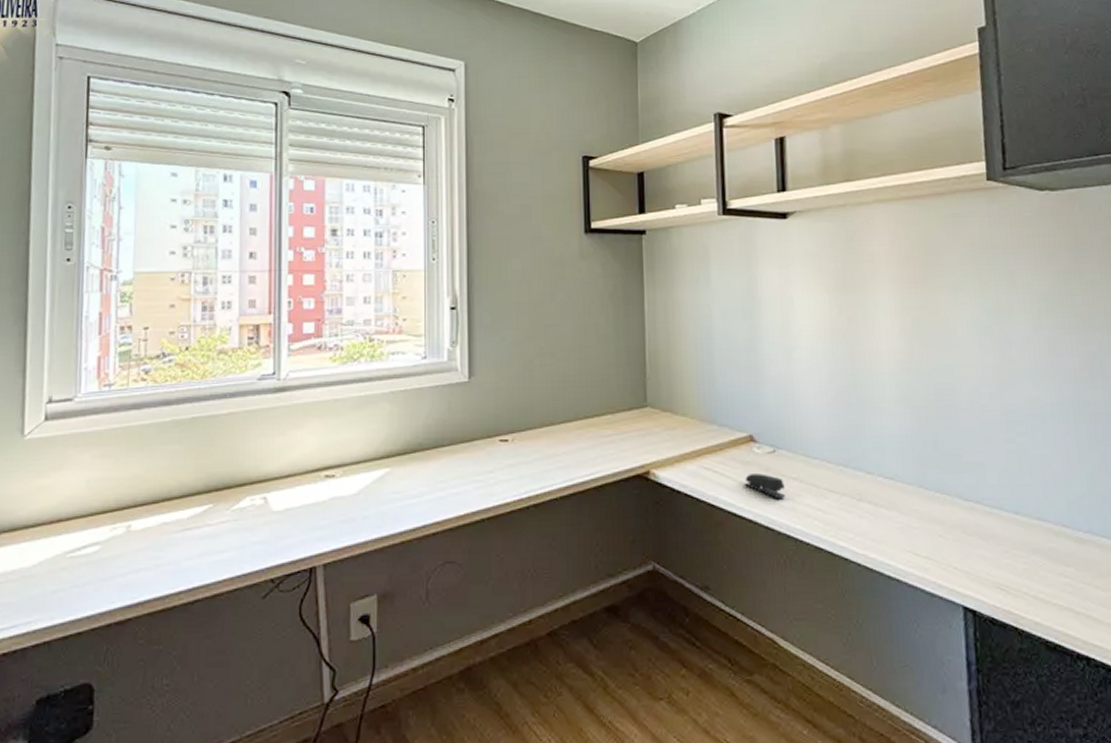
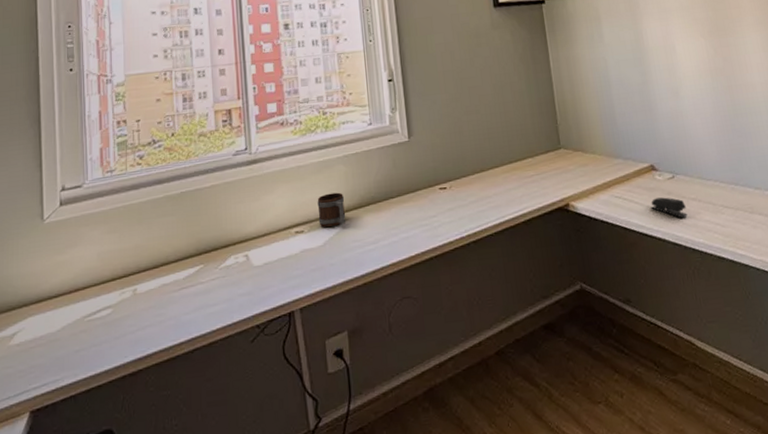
mug: none [353,434,387,474] -> present [317,192,346,228]

